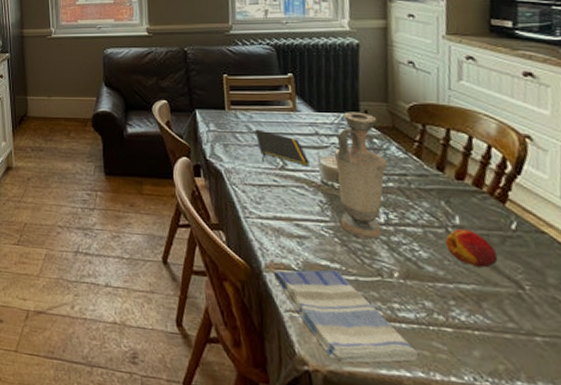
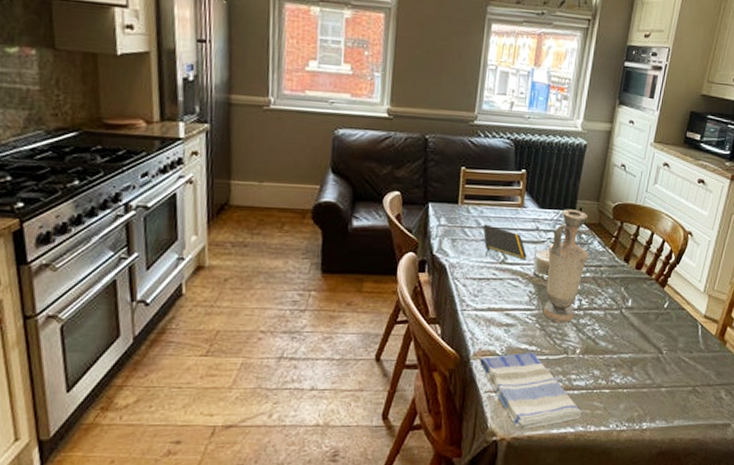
fruit: present [445,229,498,268] -> none [618,310,651,340]

